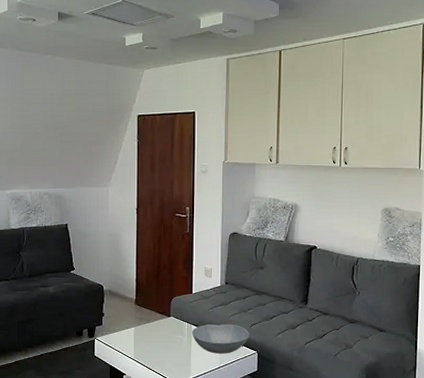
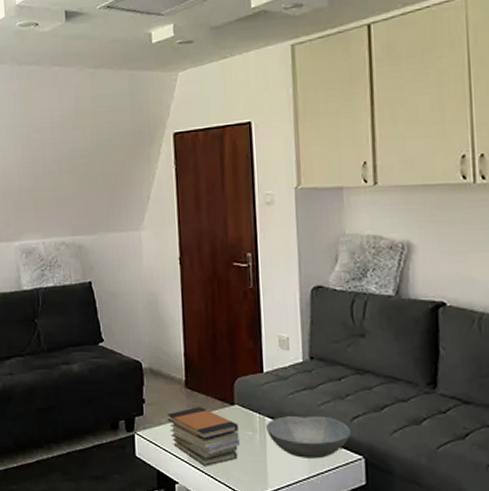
book stack: none [120,319,172,361] -> present [167,407,239,466]

